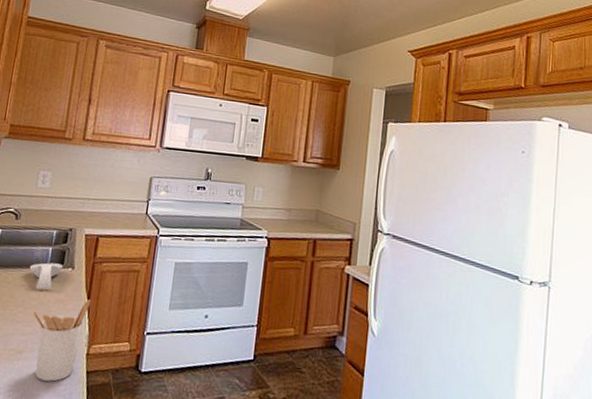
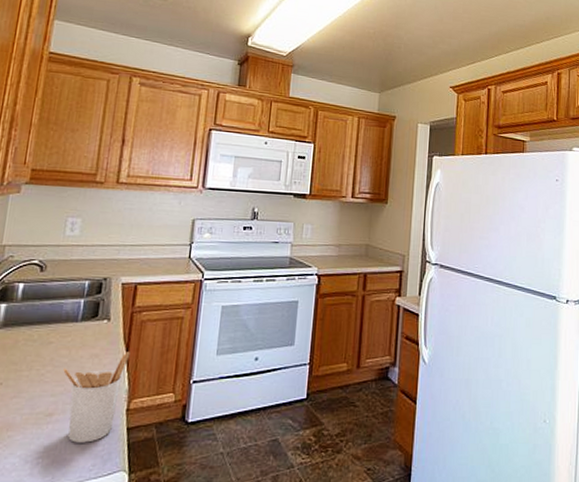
spoon rest: present [29,263,63,290] -> none [58,316,98,346]

